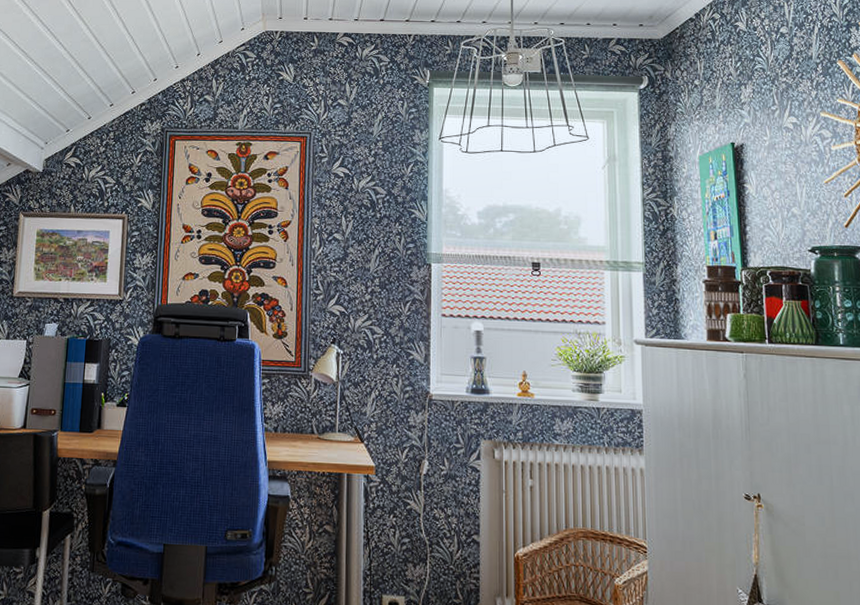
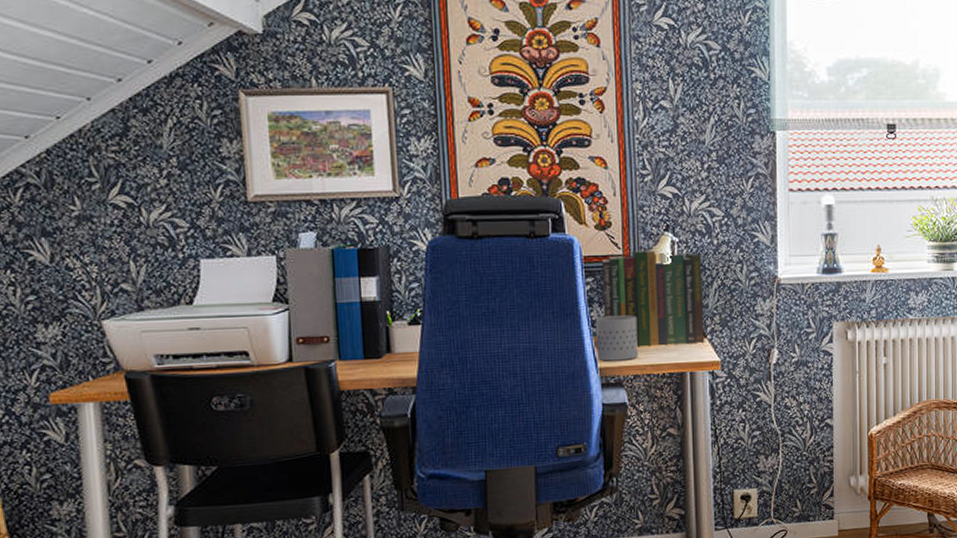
mug: none [267,414,303,457] -> present [595,315,638,361]
books: none [275,358,362,448] -> present [601,249,705,347]

